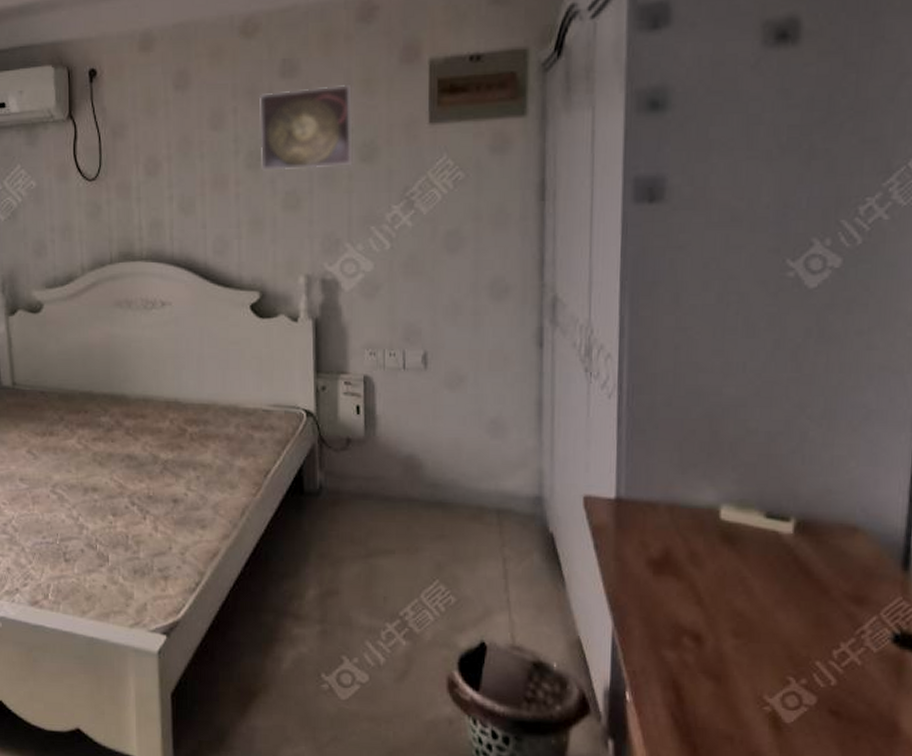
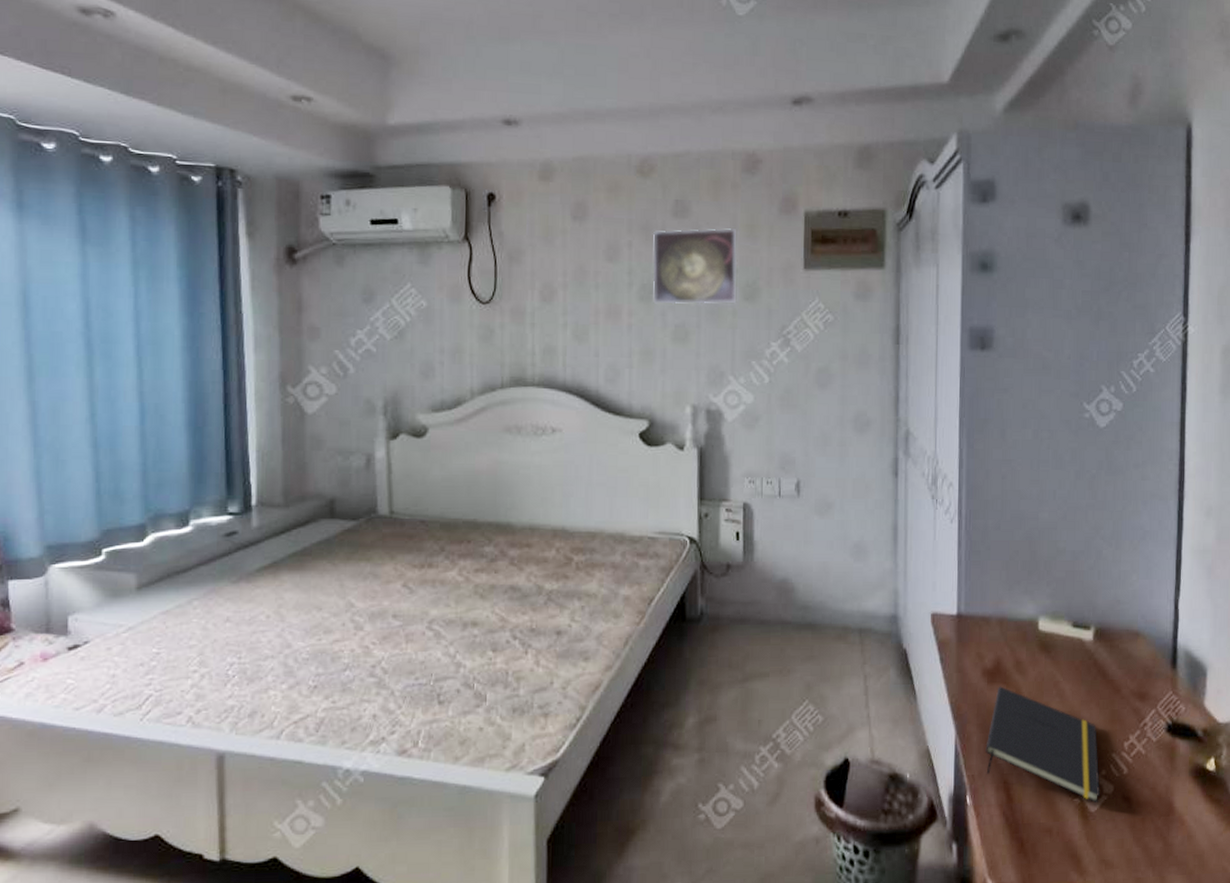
notepad: none [650,578,798,715] -> present [985,686,1100,804]

